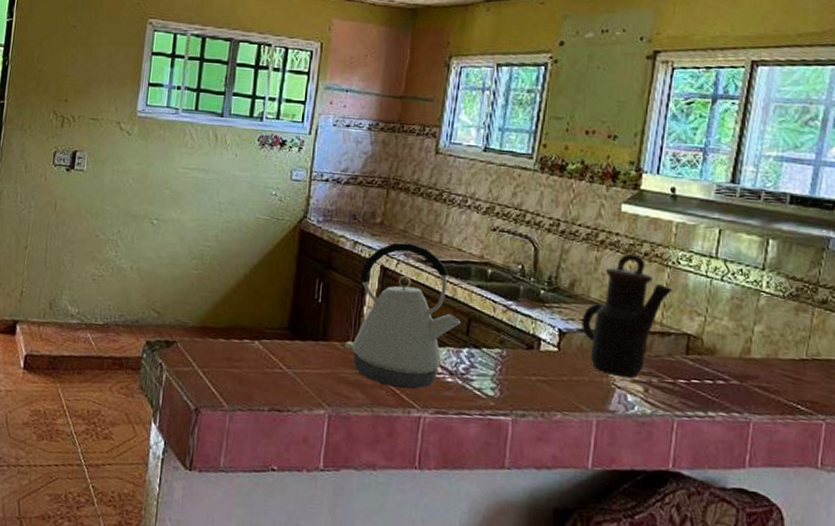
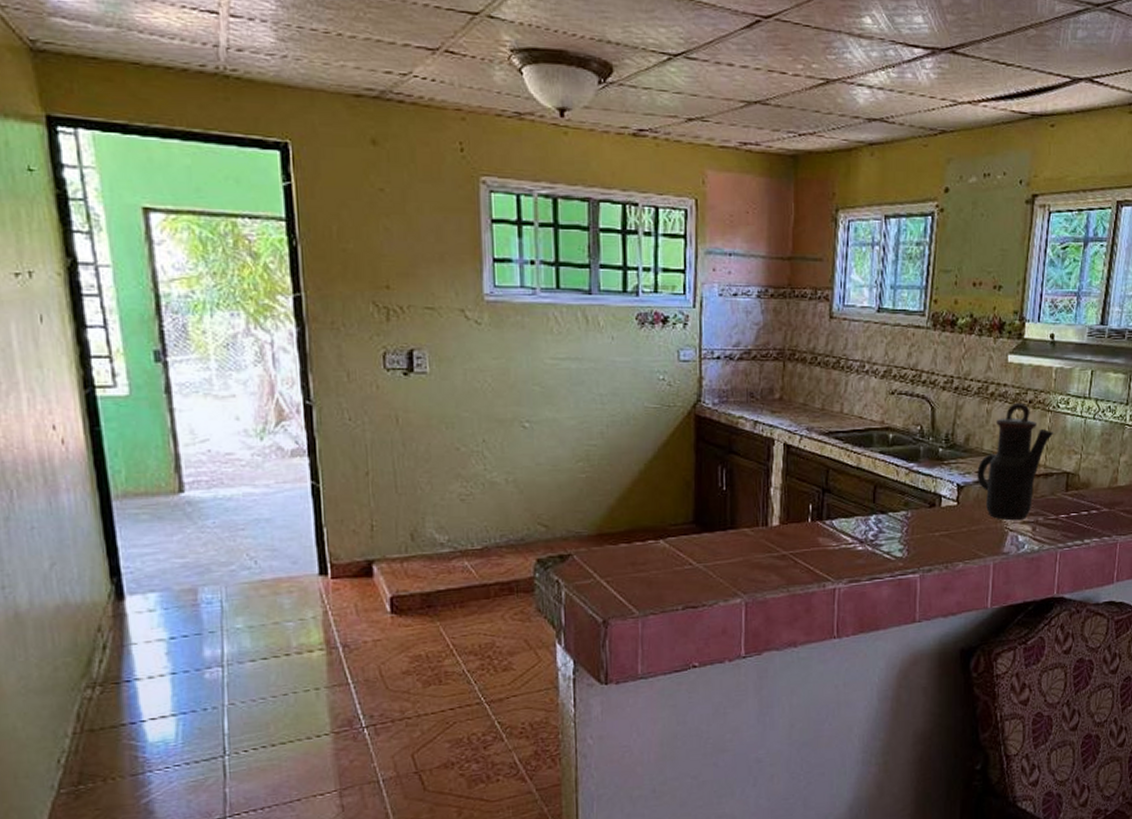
kettle: present [345,242,460,389] -> none [755,416,866,565]

